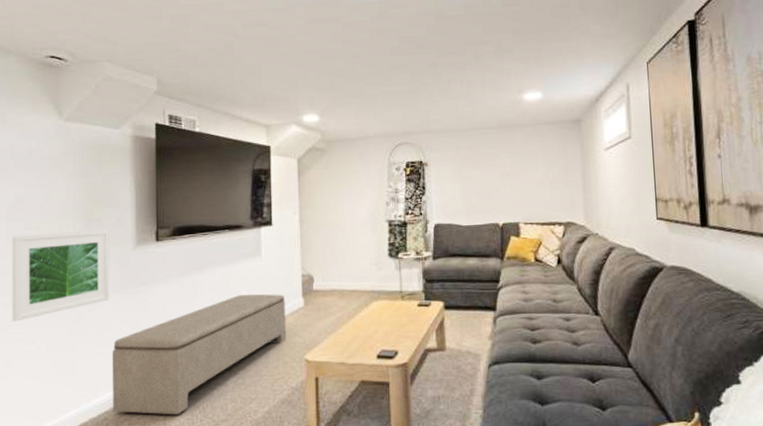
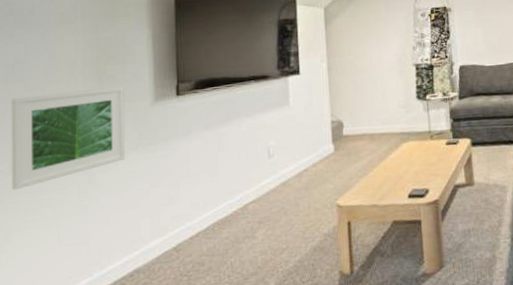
bench: present [111,294,287,415] -> none [128,141,317,277]

